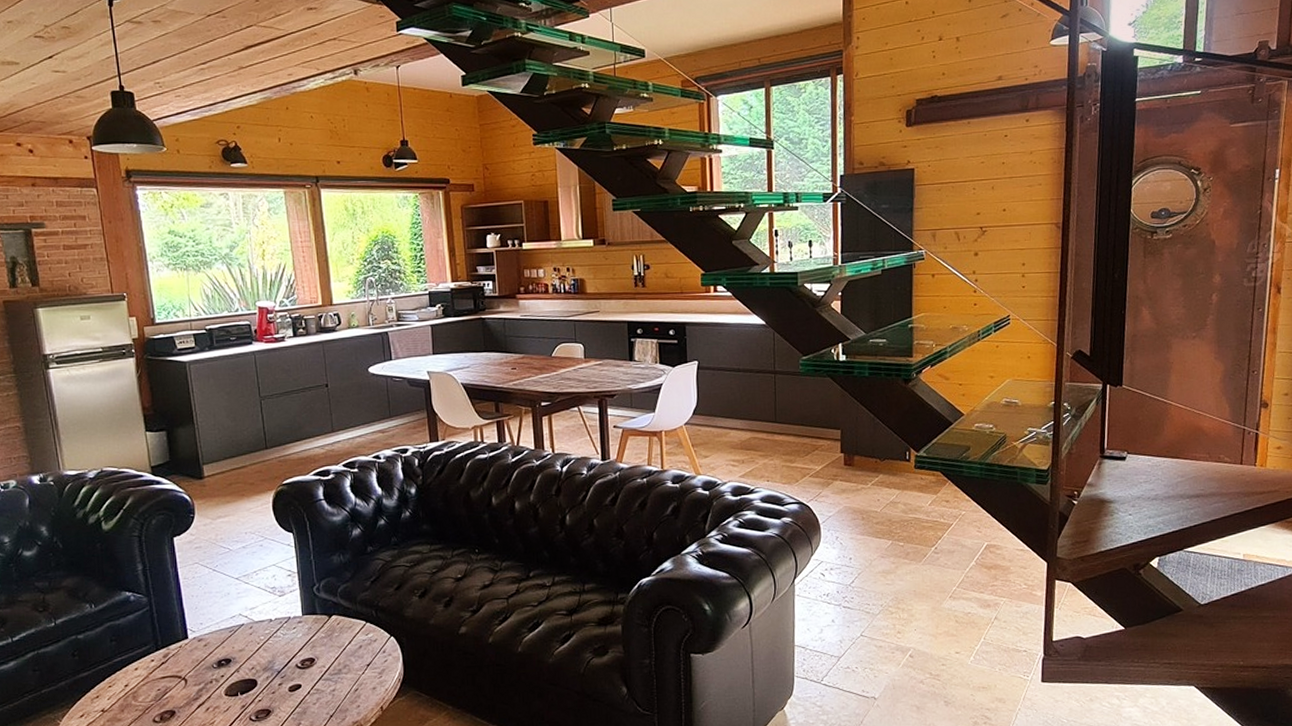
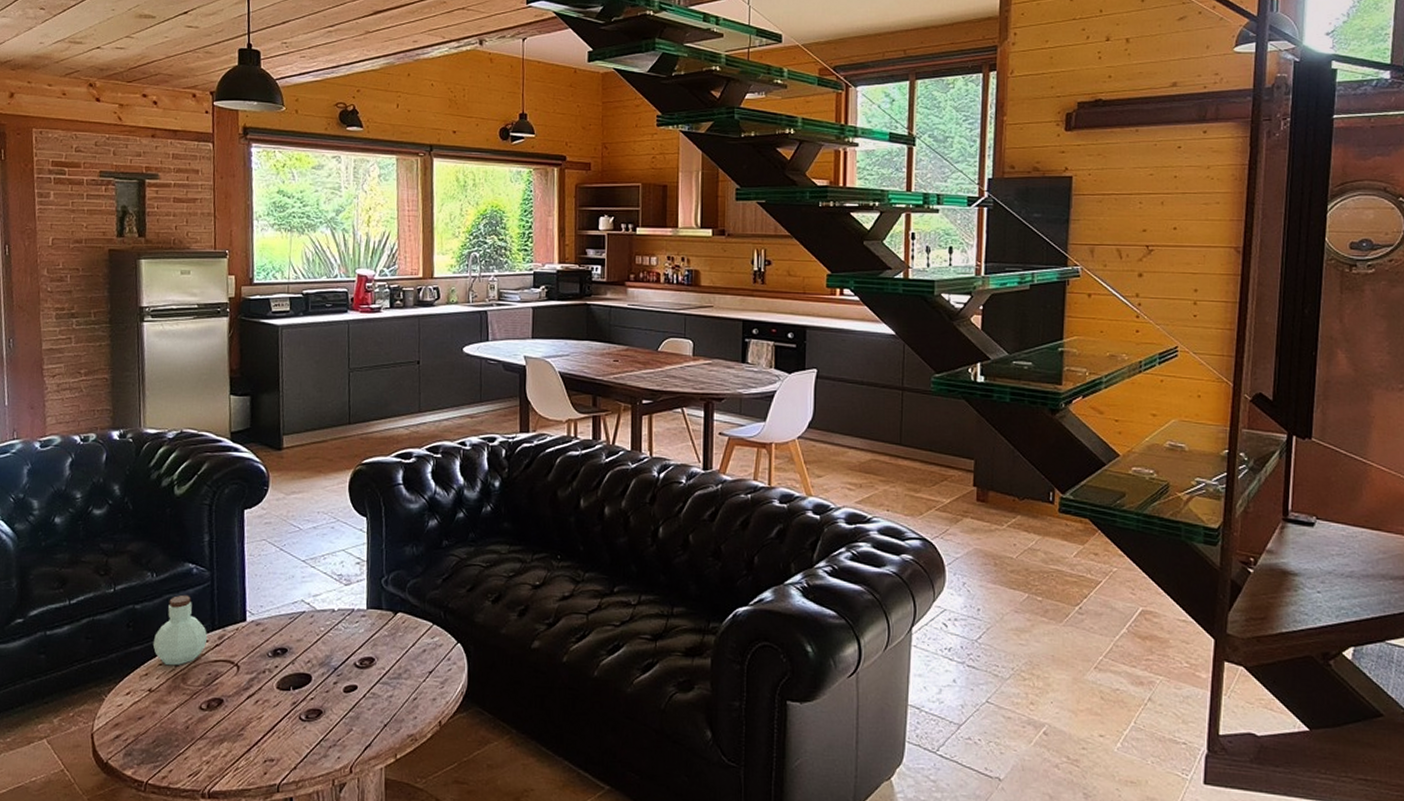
jar: none [100,621,153,687] -> present [152,594,208,666]

